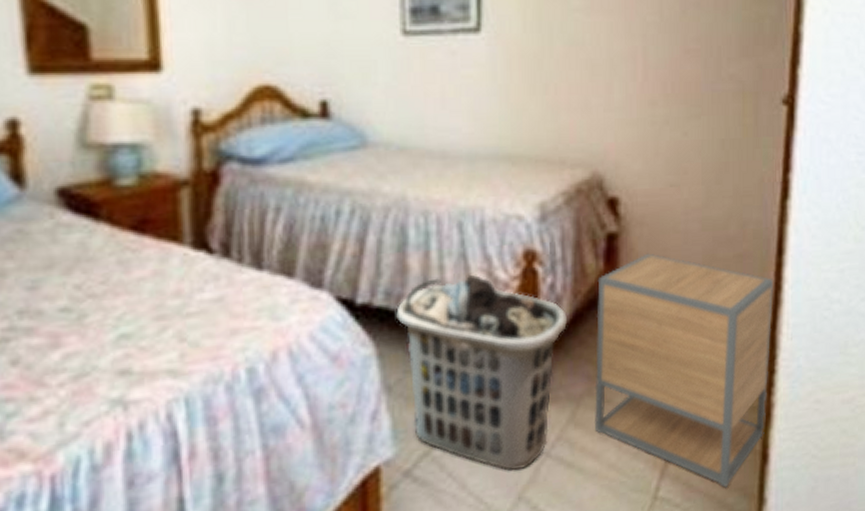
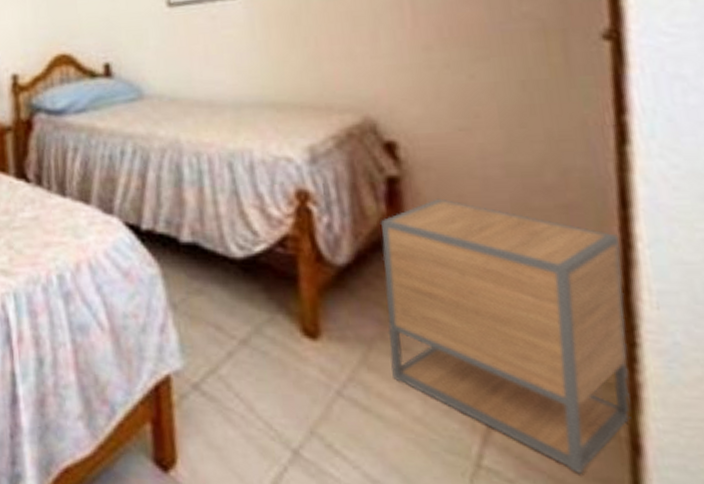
clothes hamper: present [396,274,568,471] -> none [176,210,350,403]

